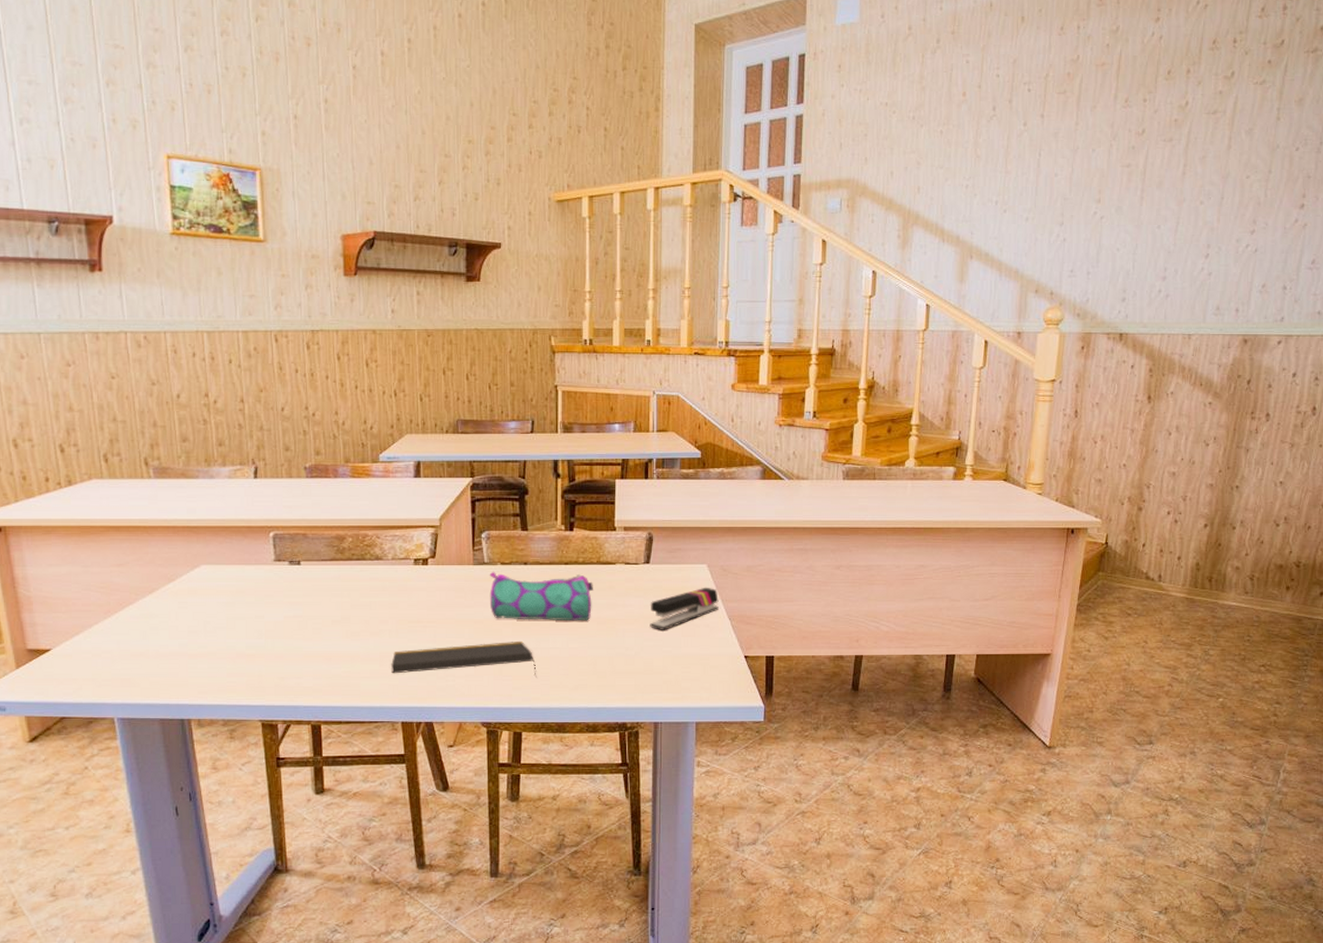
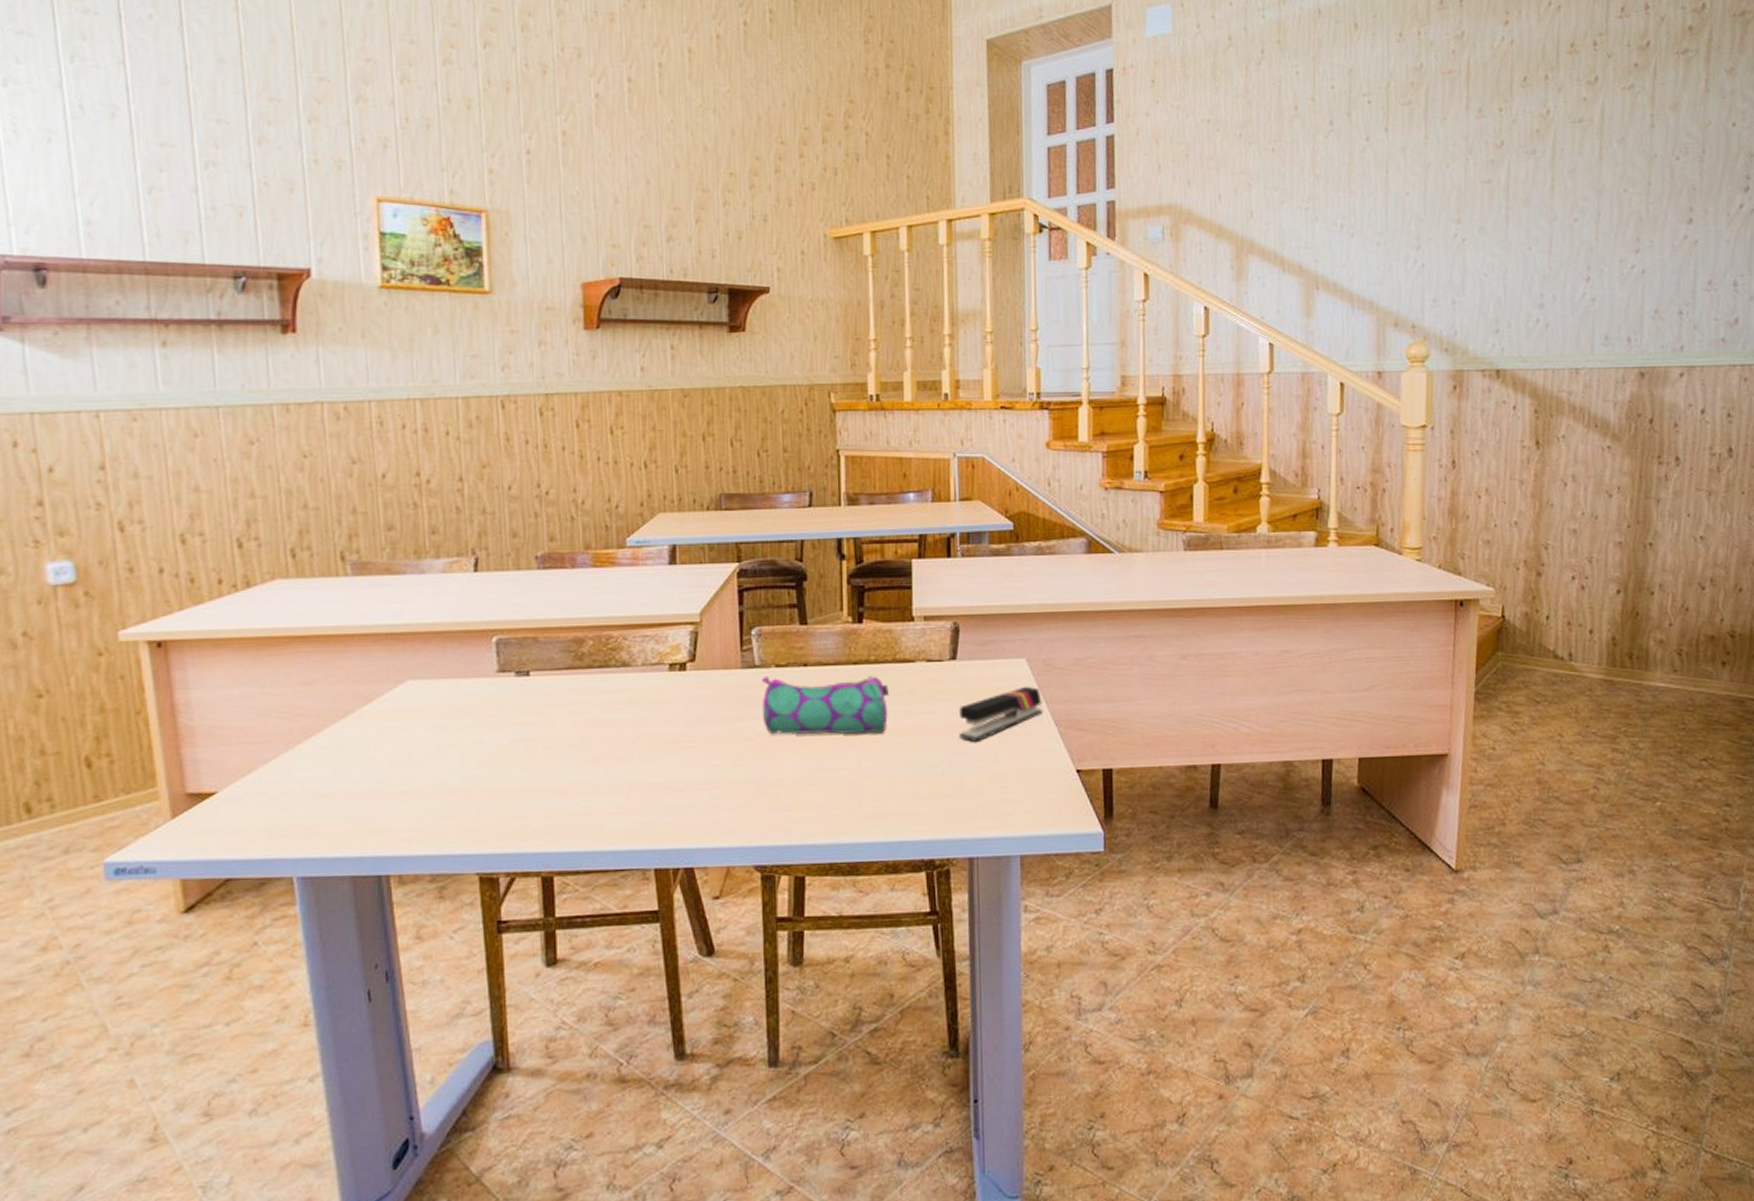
notepad: present [391,642,537,677] -> none [641,762,822,808]

